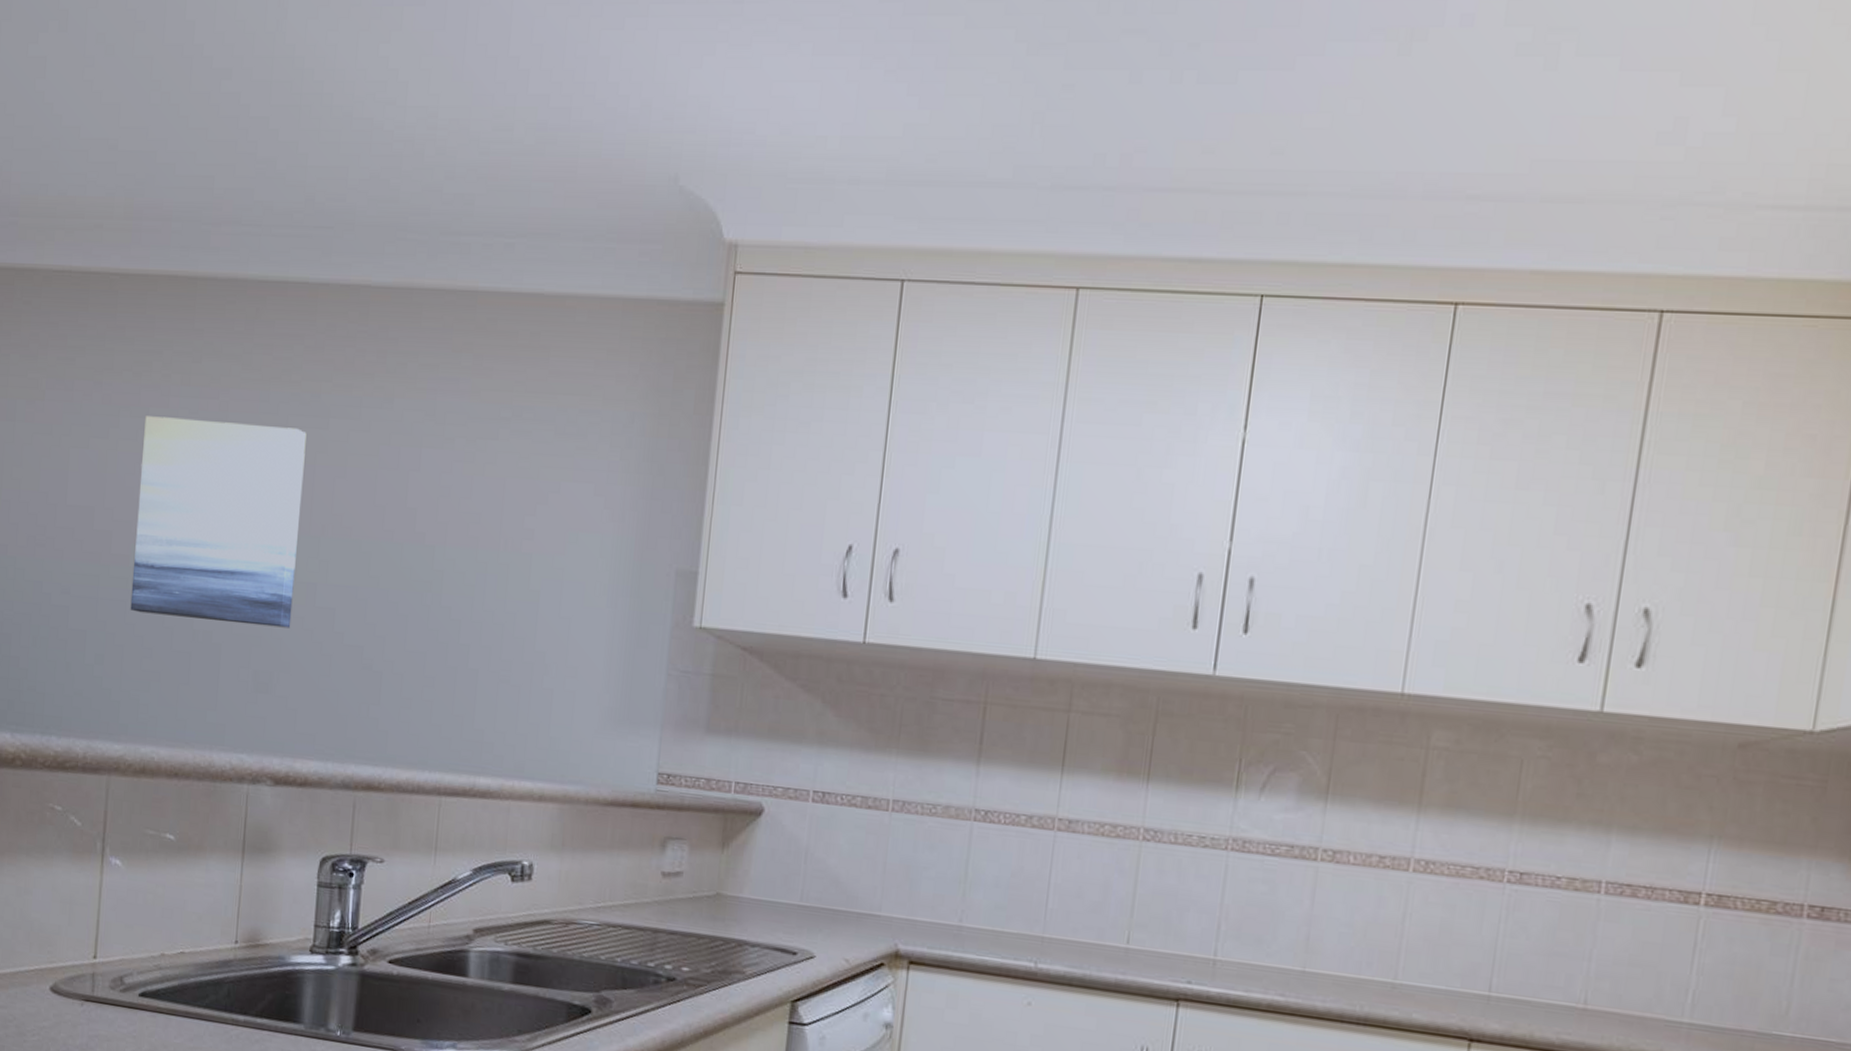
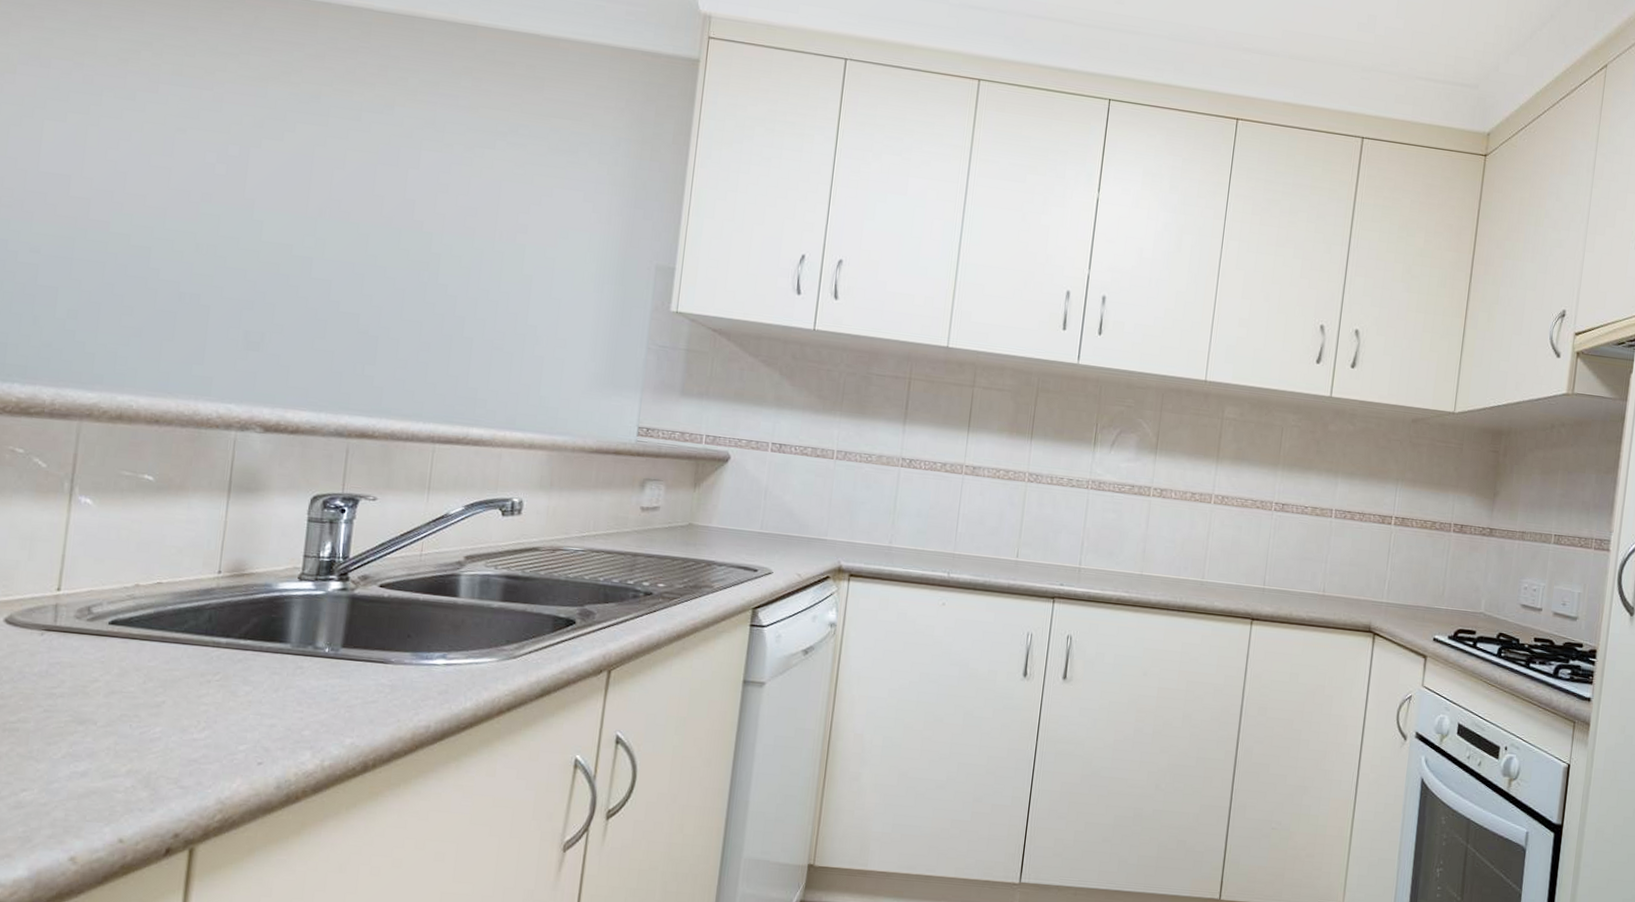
wall art: present [130,416,307,629] -> none [109,98,305,296]

